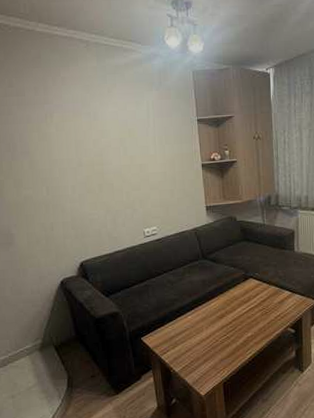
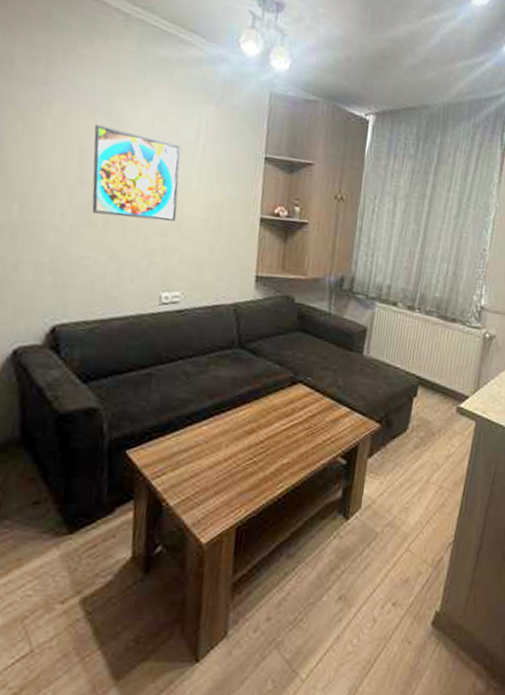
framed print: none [81,122,145,183] -> present [91,124,180,221]

